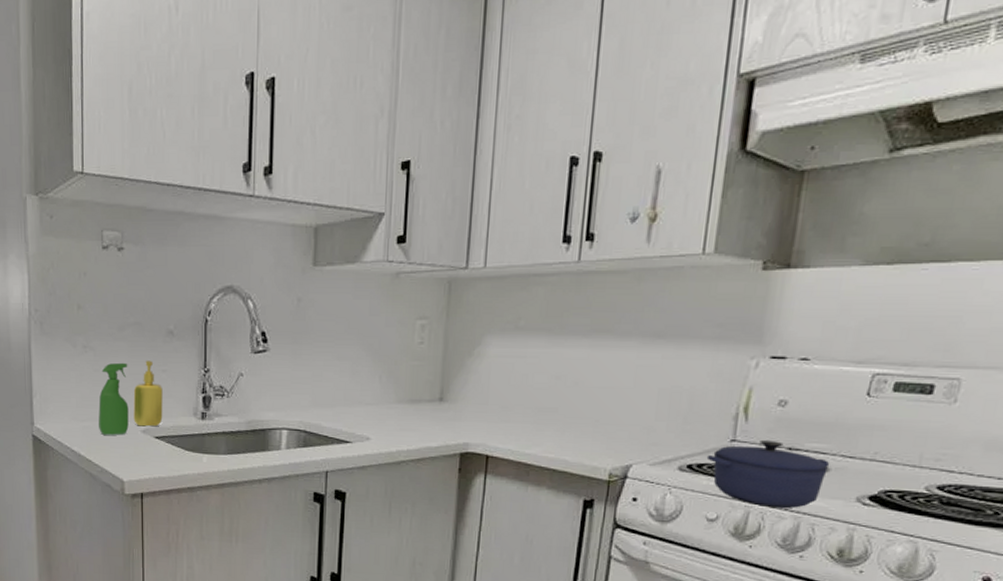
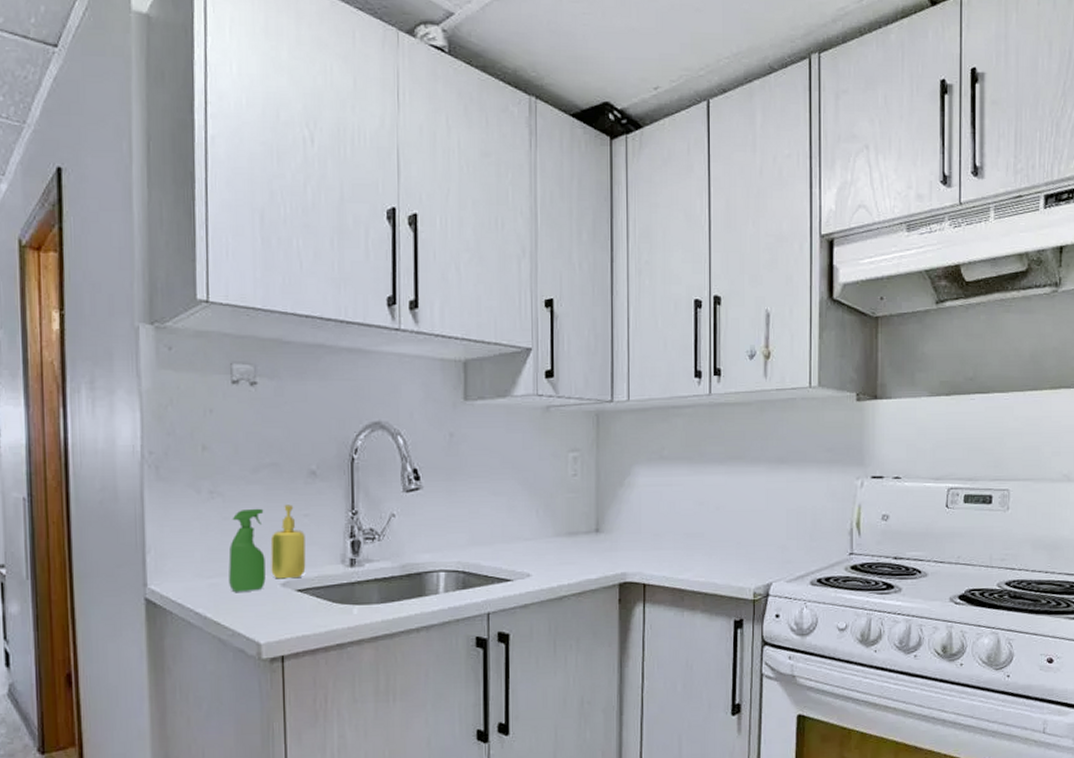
cooking pot: present [706,439,830,508] -> none [832,551,927,613]

